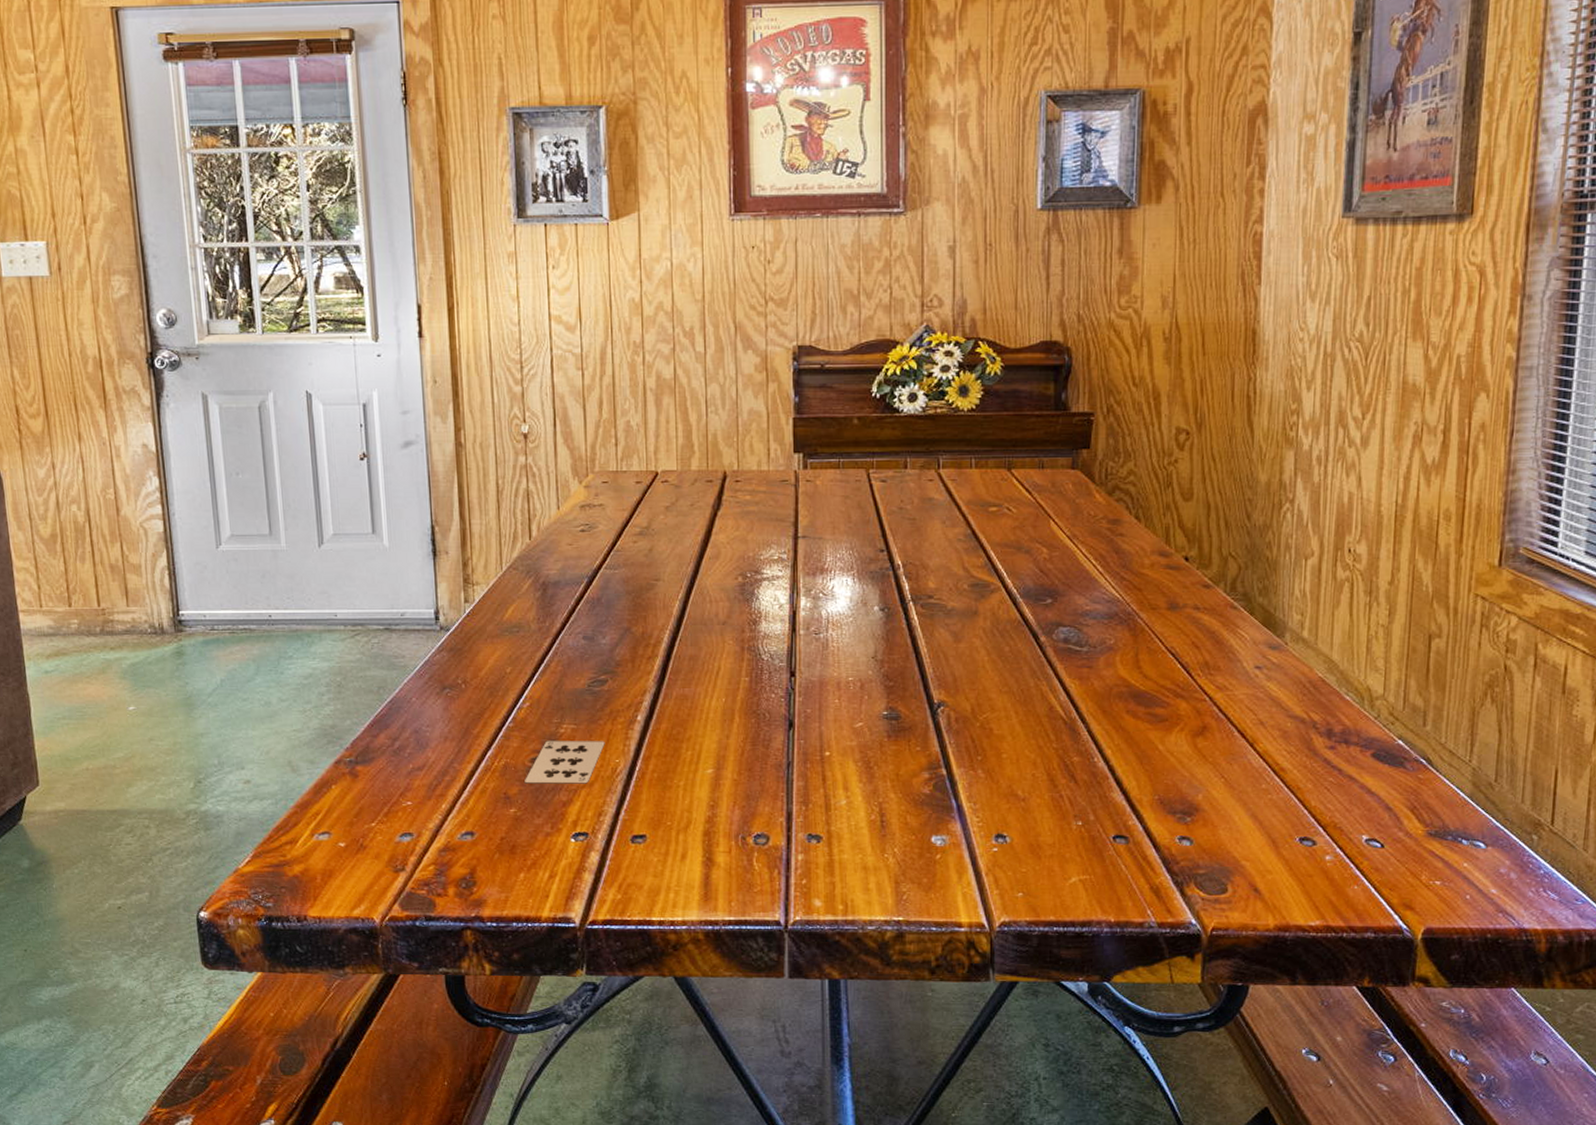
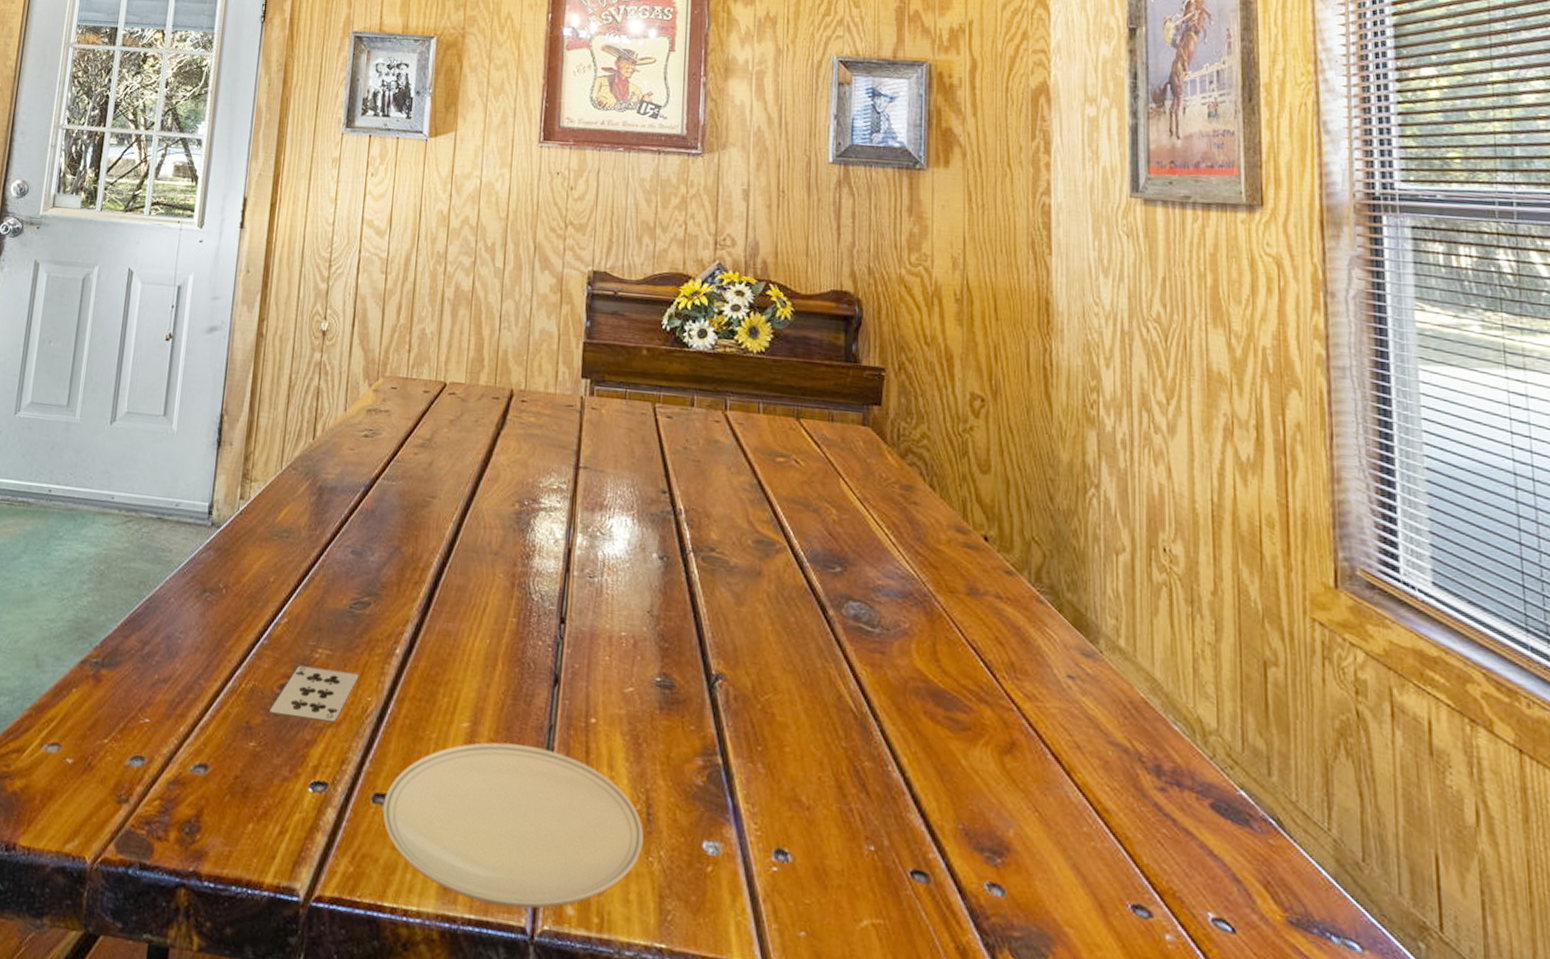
plate: none [641,781,878,907] -> present [382,742,644,909]

